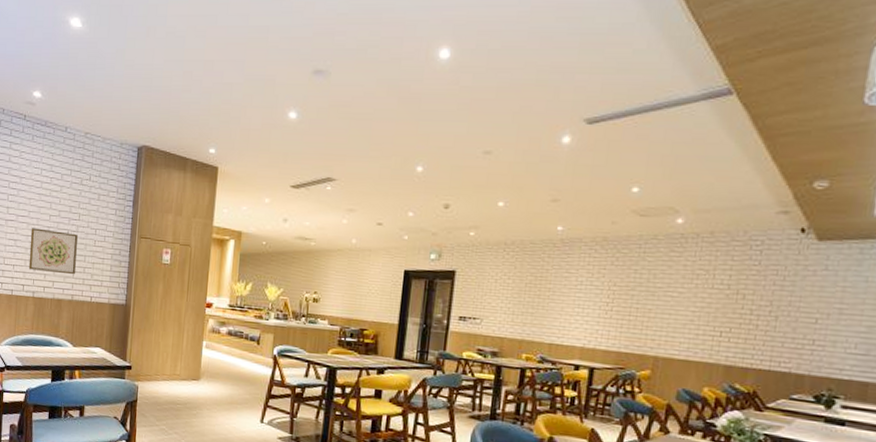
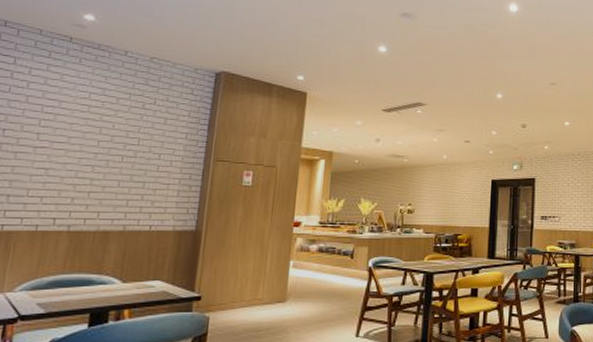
wall art: present [28,228,78,275] -> none [63,155,135,203]

